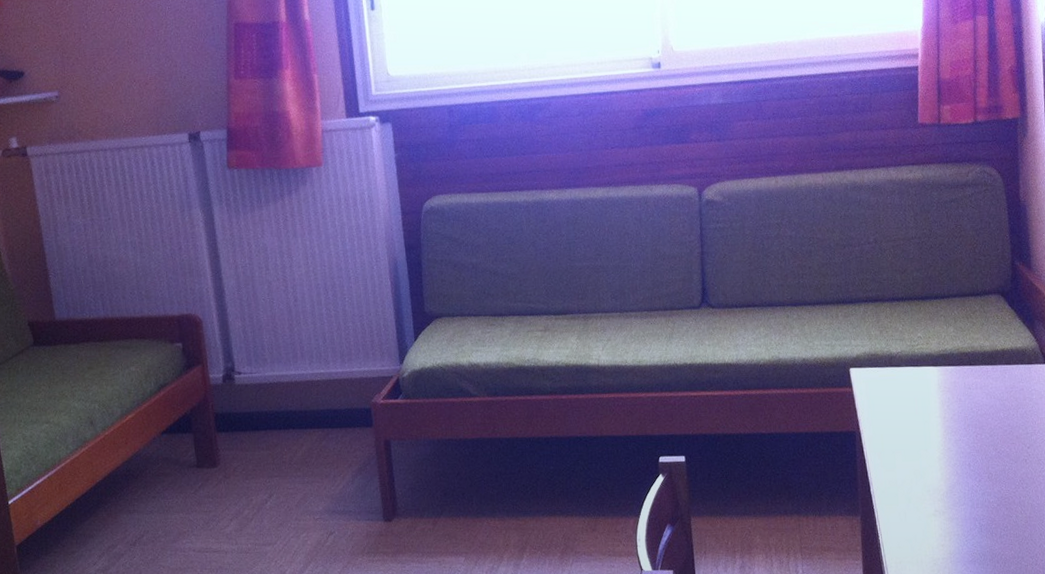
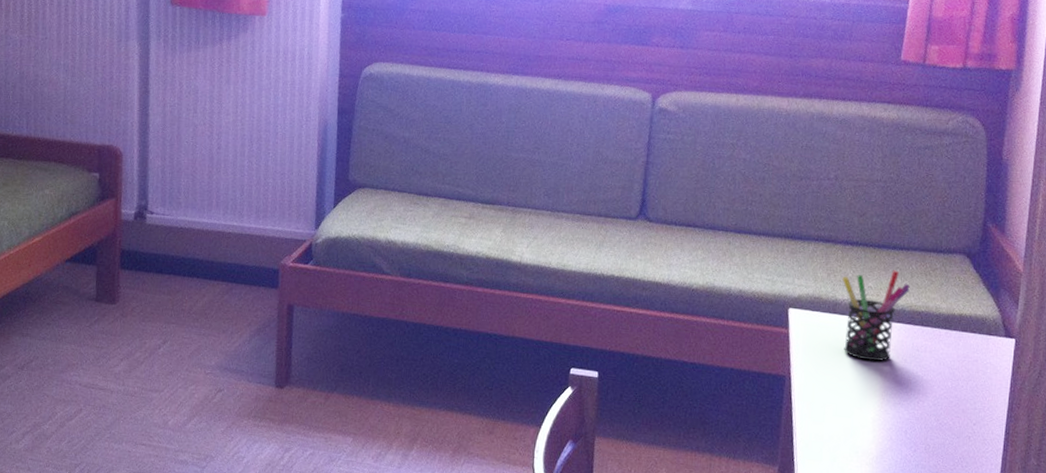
pen holder: none [894,318,955,405] -> present [842,270,910,362]

